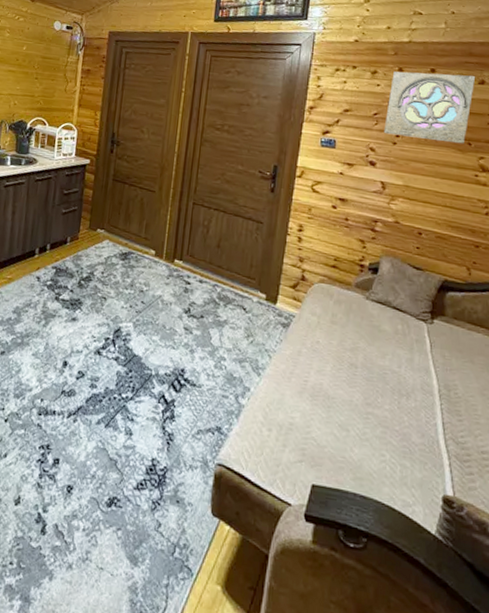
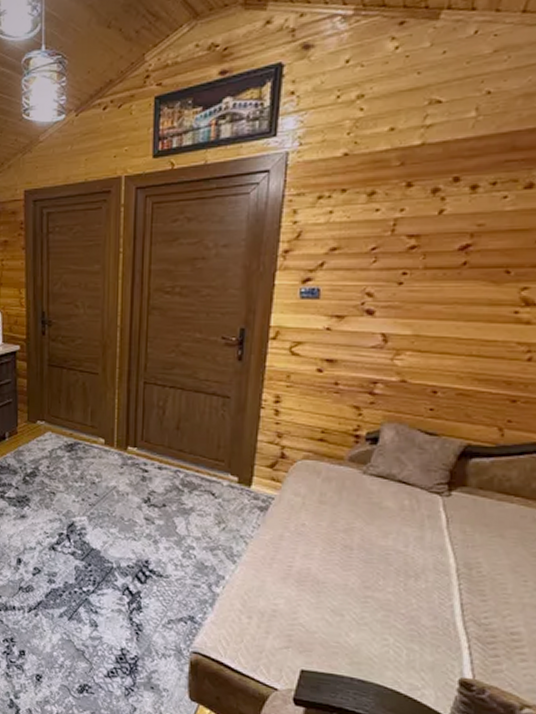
wall ornament: present [383,71,475,144] -> none [385,179,519,274]

